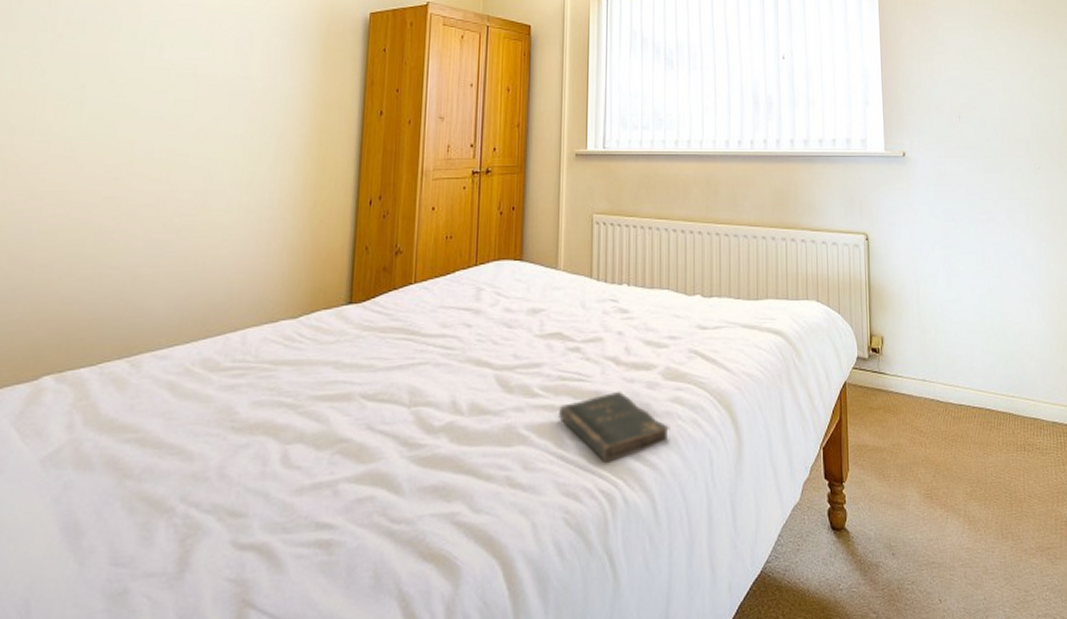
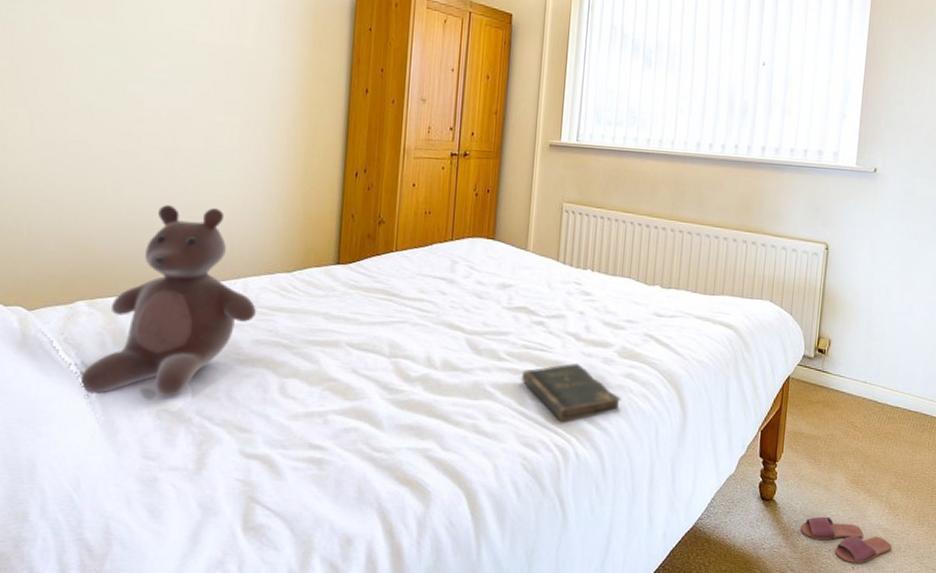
teddy bear: none [39,253,256,490] -> present [80,205,256,397]
slippers: none [878,541,978,595] -> present [800,516,892,563]

